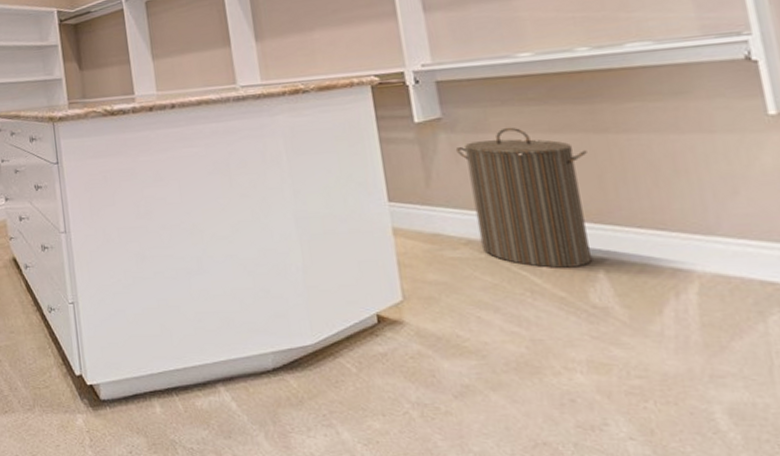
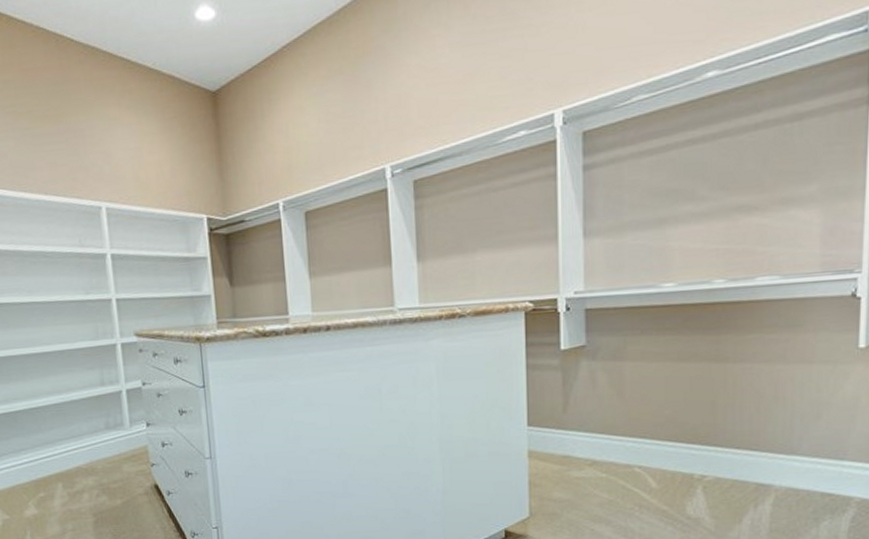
laundry hamper: present [455,127,592,268] -> none [594,355,707,485]

